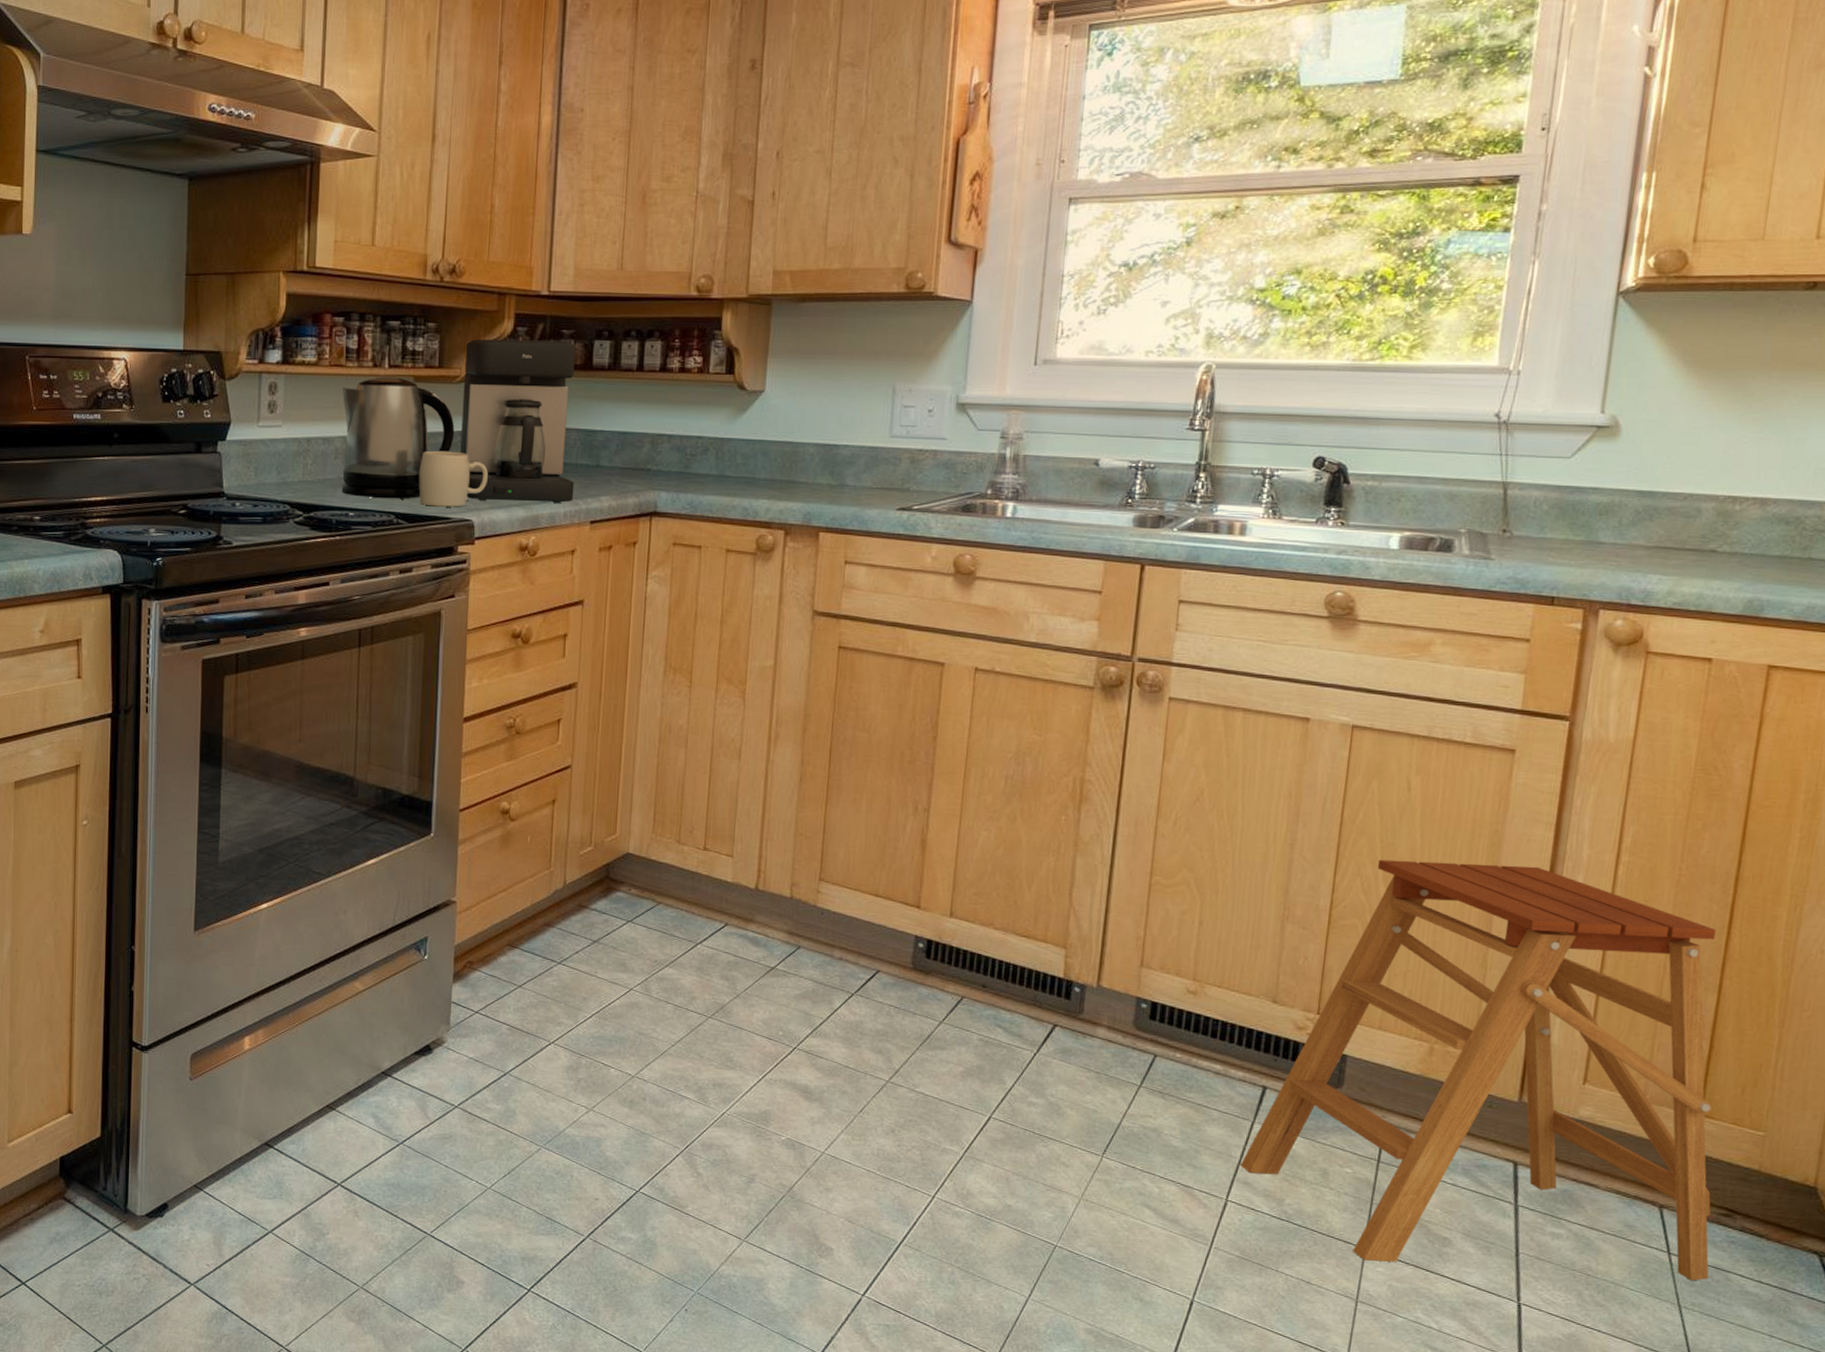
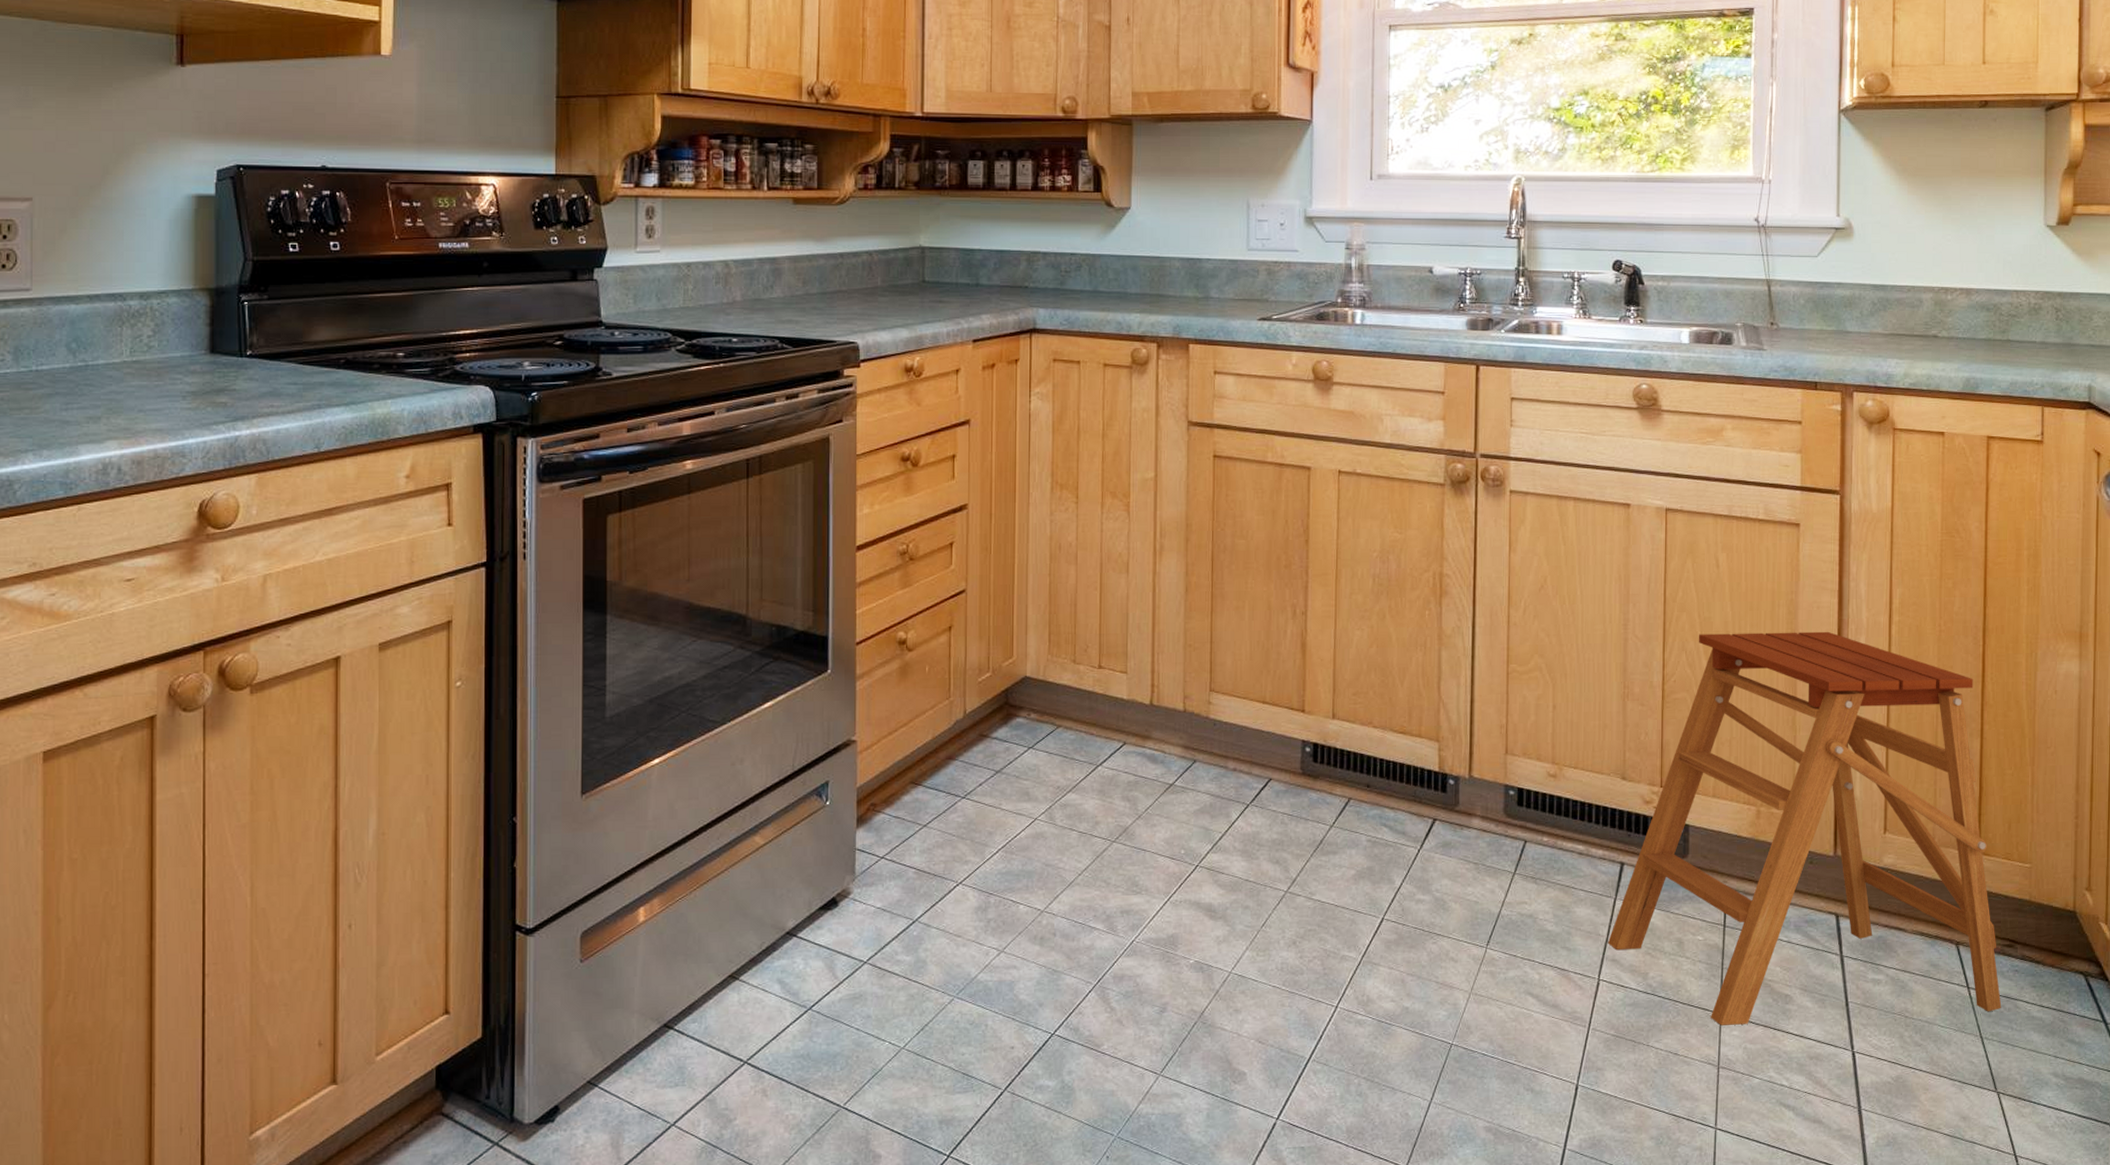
kettle: present [341,377,455,499] -> none [722,199,836,323]
mug: present [418,450,489,507] -> none [802,273,872,330]
coffee maker: present [460,339,576,504] -> none [842,160,956,324]

